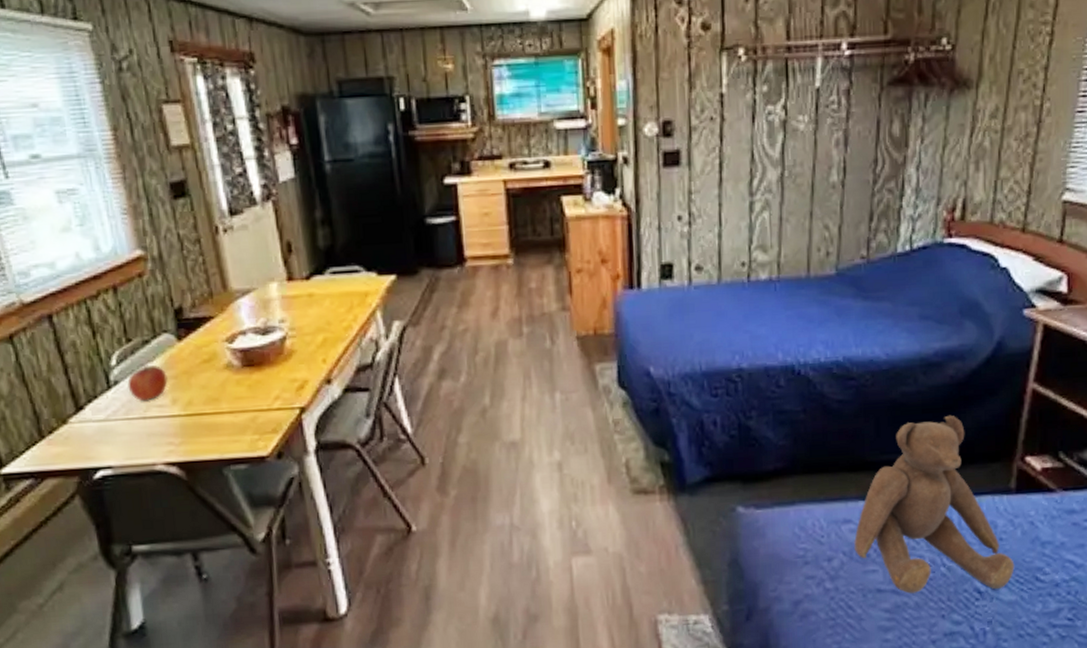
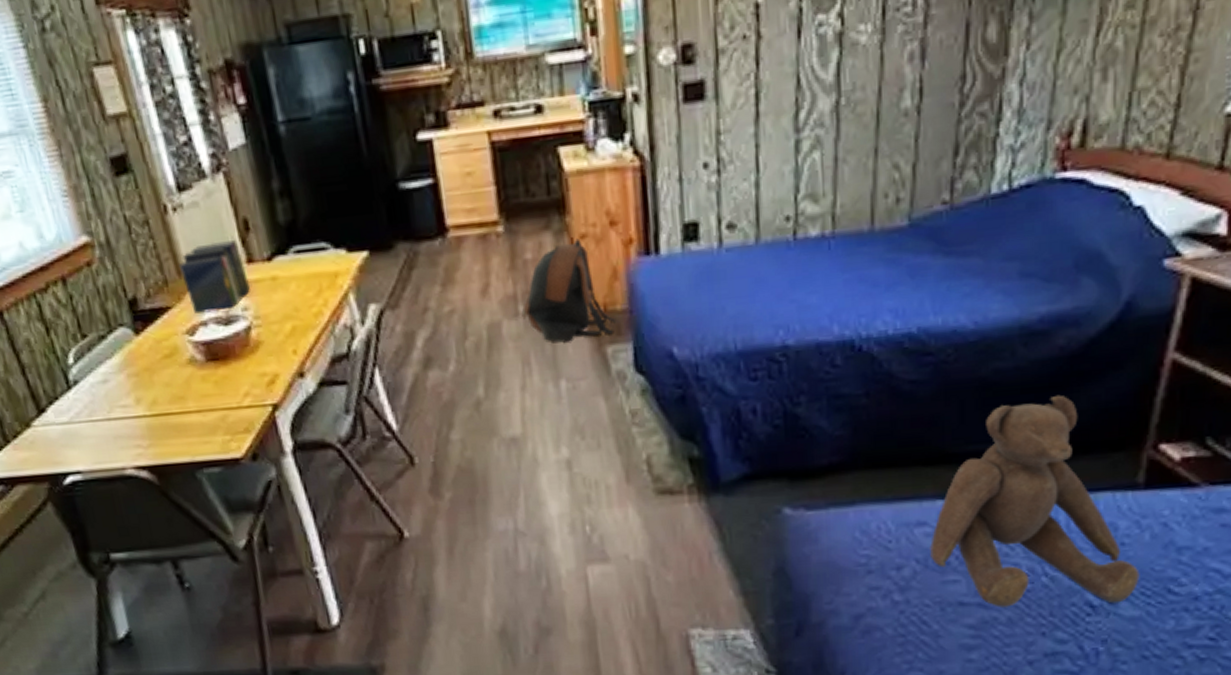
fruit: present [127,365,168,401] -> none [87,362,129,401]
books: none [225,259,289,324] -> present [179,239,252,314]
backpack: none [525,272,603,360] -> present [521,238,615,342]

